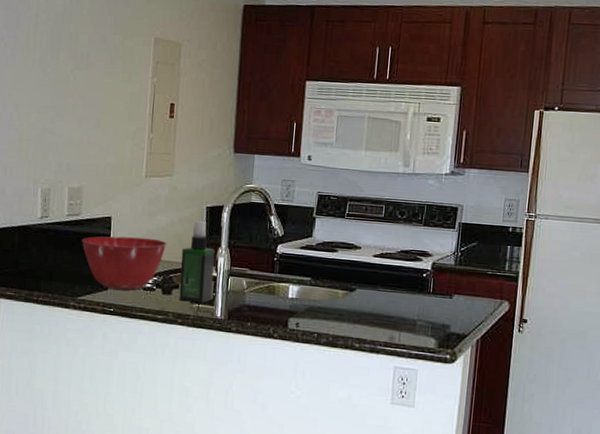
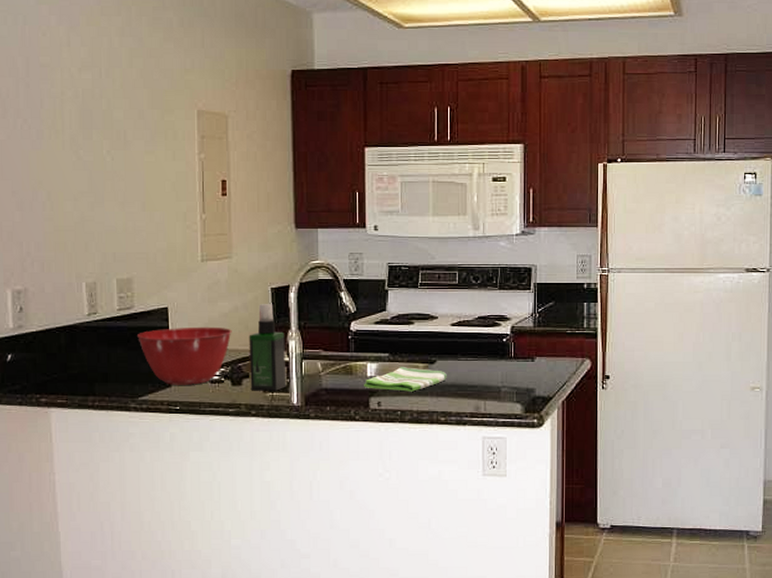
dish towel: none [284,291,365,317] -> present [364,366,447,392]

